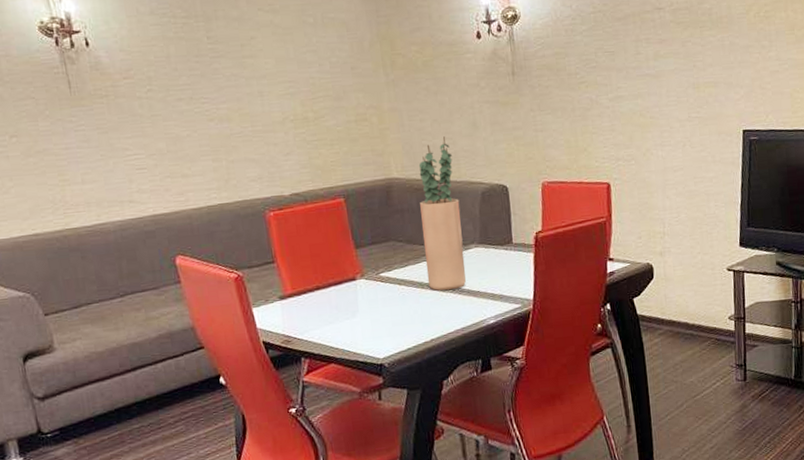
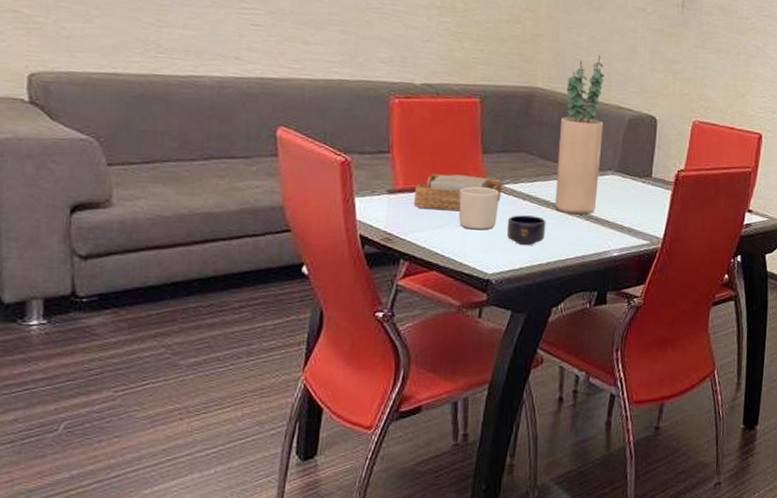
napkin holder: none [302,270,379,309] -> present [413,173,502,212]
mug: none [341,279,379,321] -> present [458,186,499,231]
mug: none [388,298,425,327] -> present [506,215,546,245]

